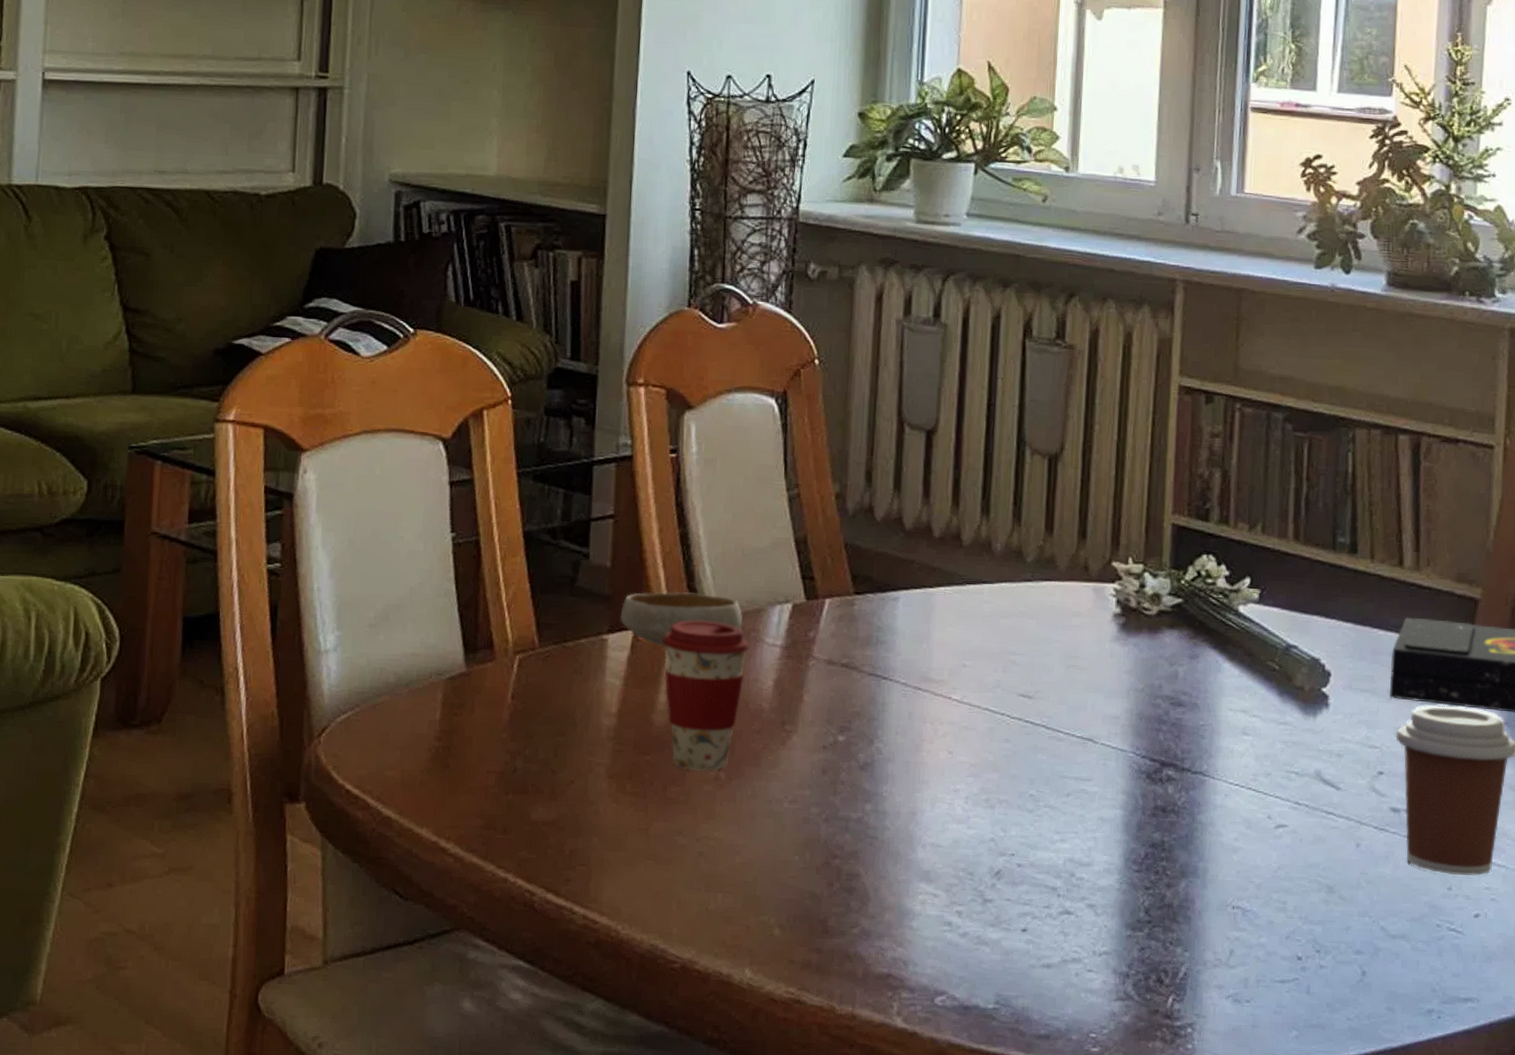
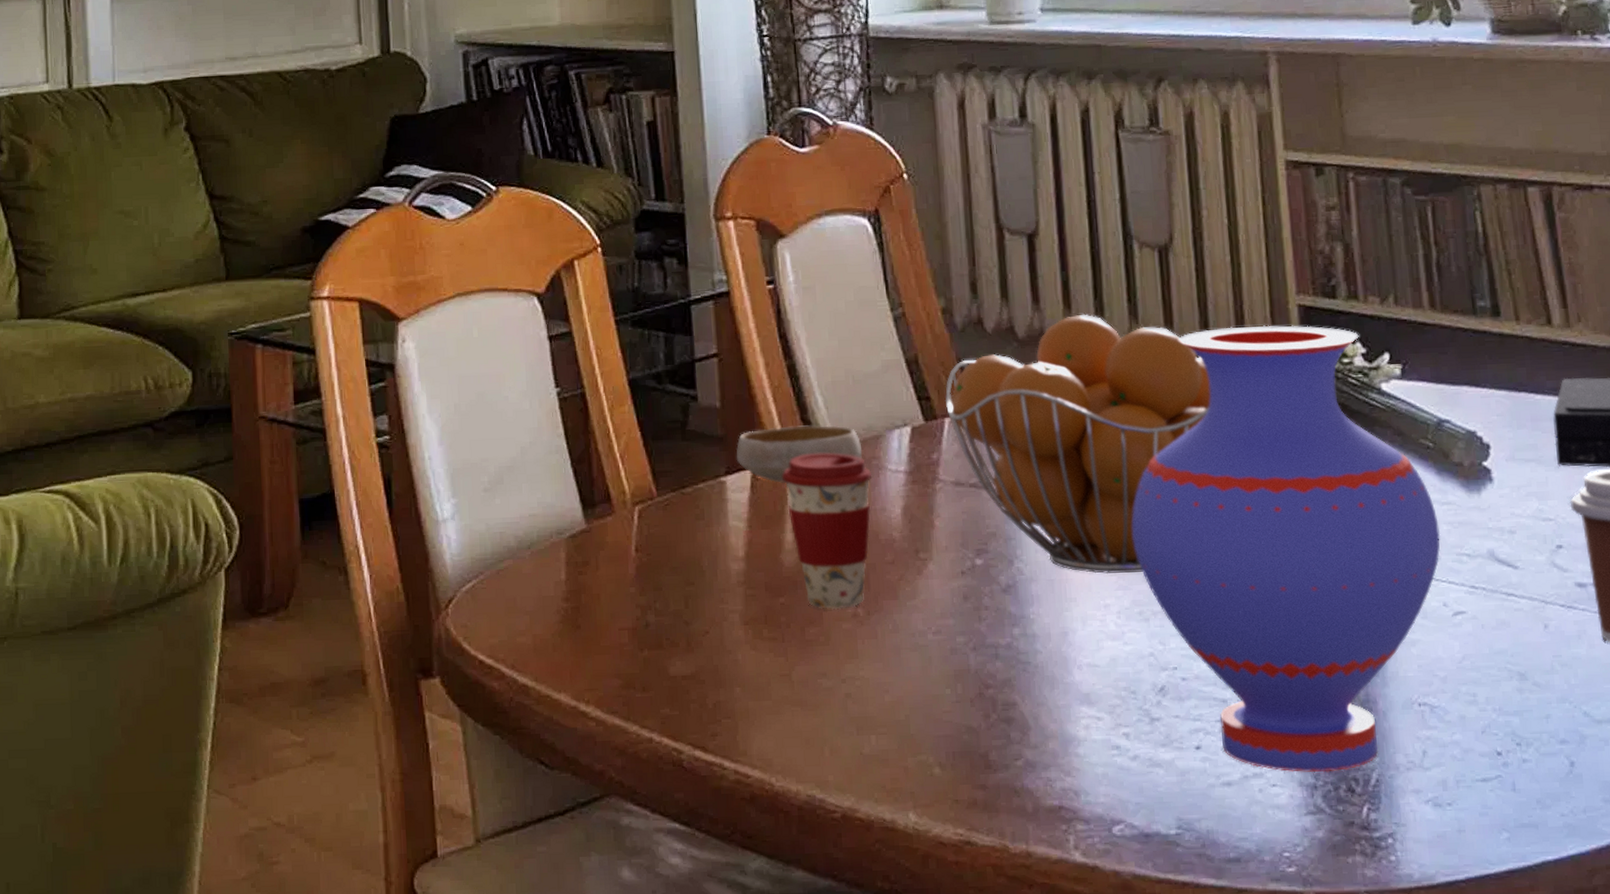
fruit basket: none [827,512,1080,762] -> present [945,314,1211,574]
vase: none [988,538,1275,963] -> present [1131,325,1441,773]

